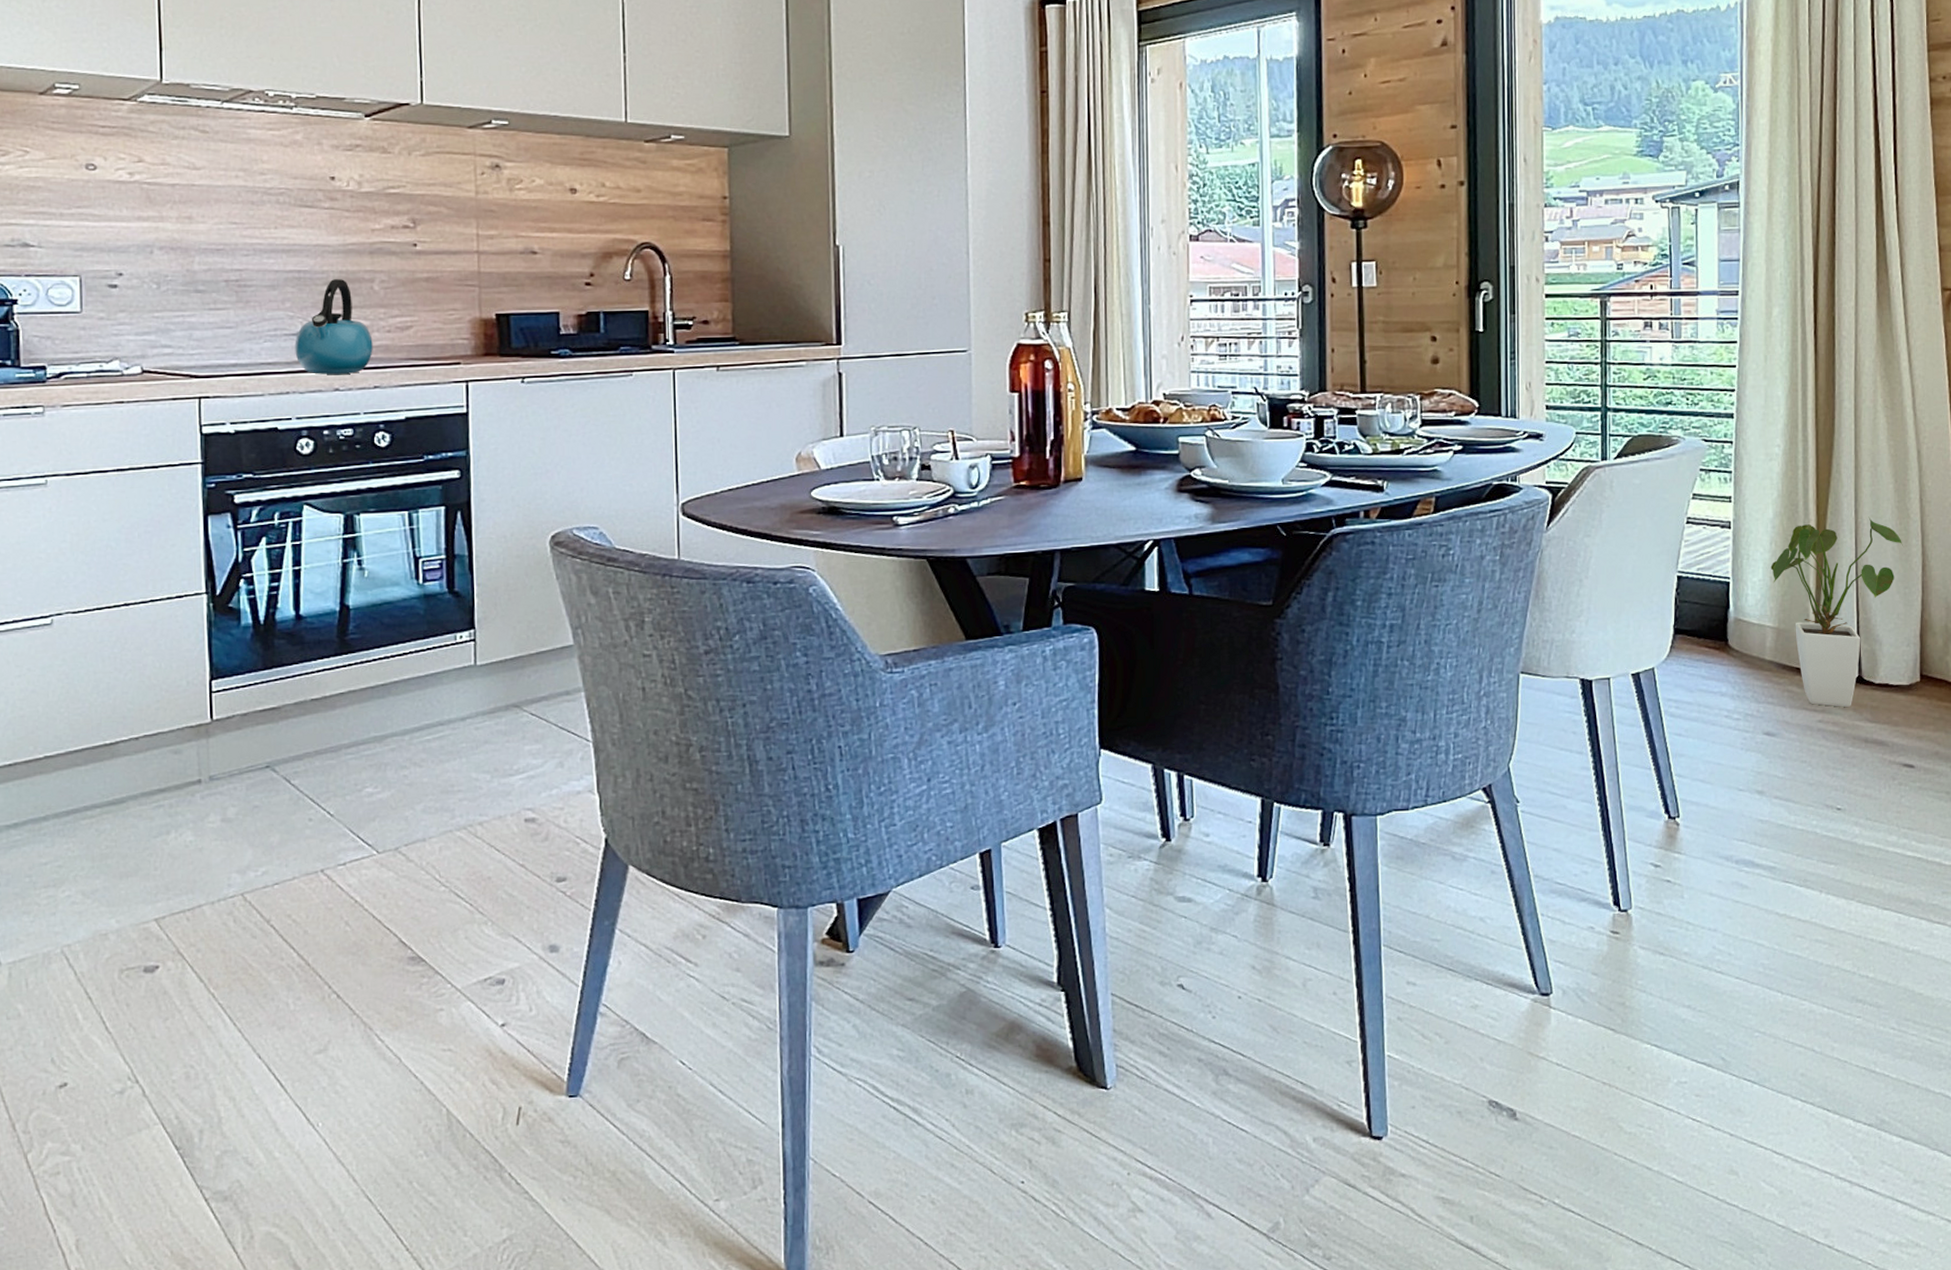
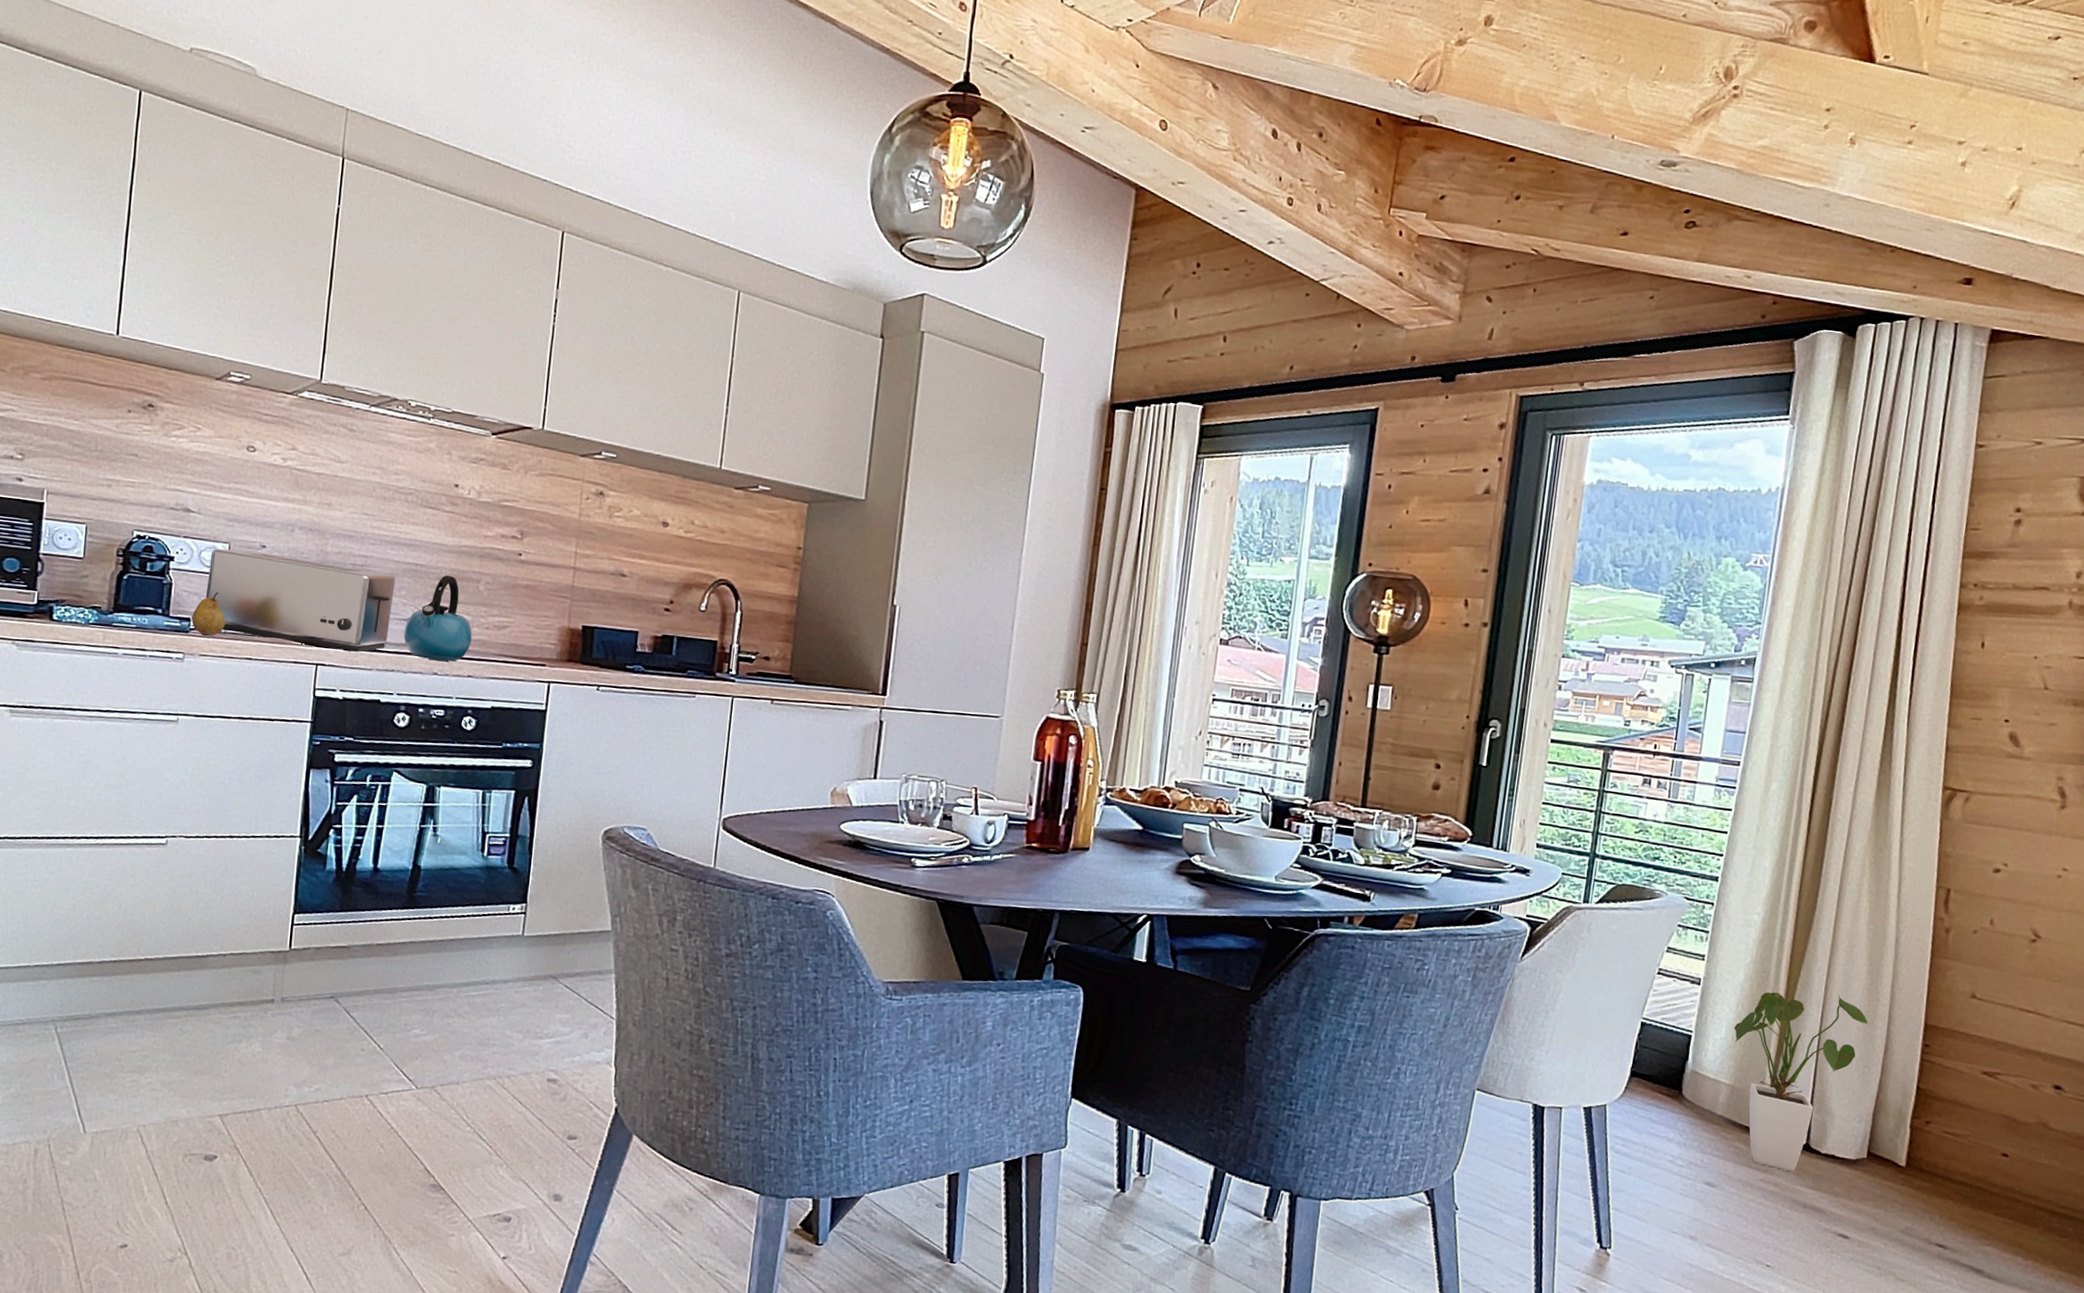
fruit: none [47,332,88,383] -> present [191,591,226,636]
toaster: none [59,281,278,379] -> present [205,548,396,653]

